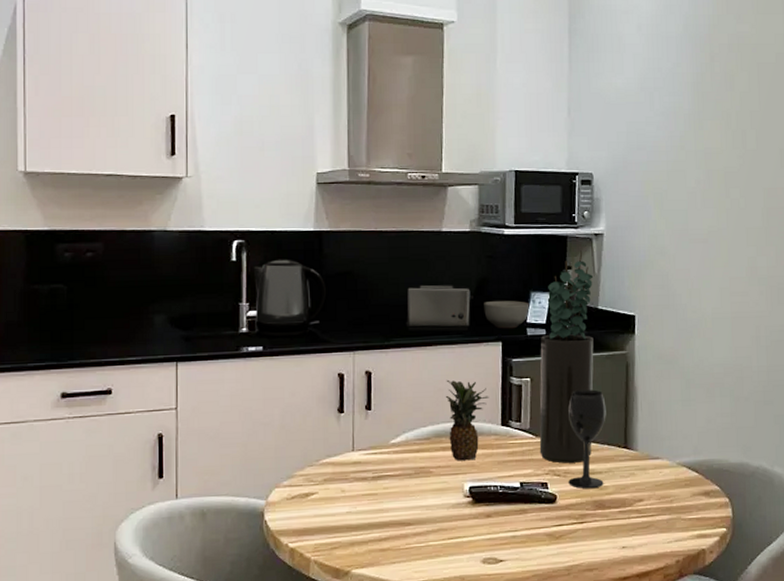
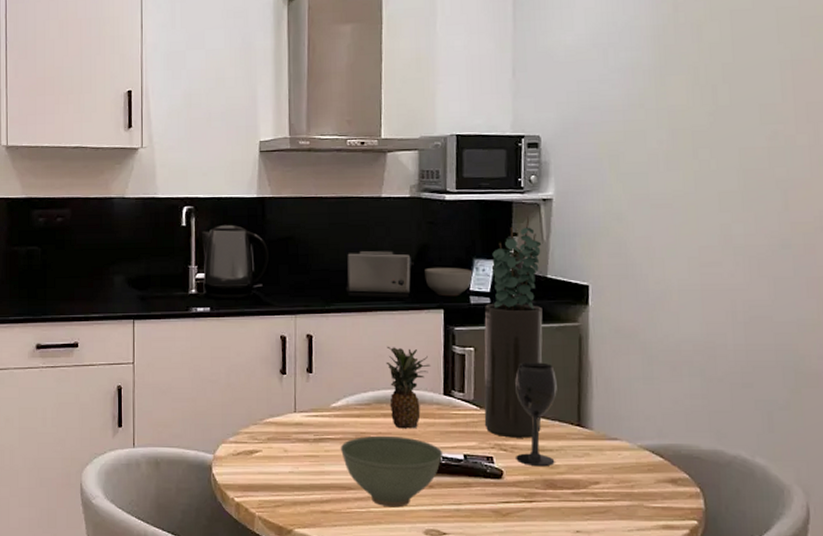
bowl: none [399,468,501,540] -> present [340,435,443,508]

